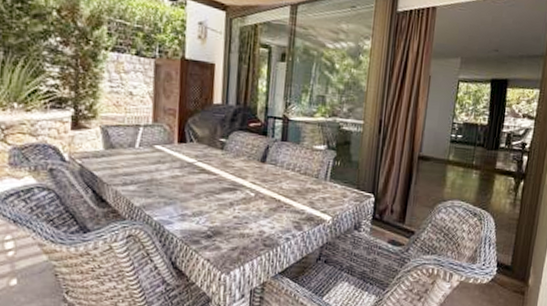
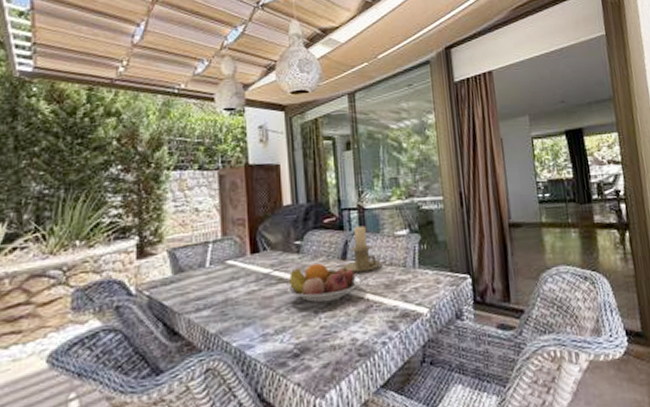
fruit bowl: none [207,161,277,197] -> present [287,262,363,303]
candle holder: none [261,134,297,177] -> present [343,225,382,273]

